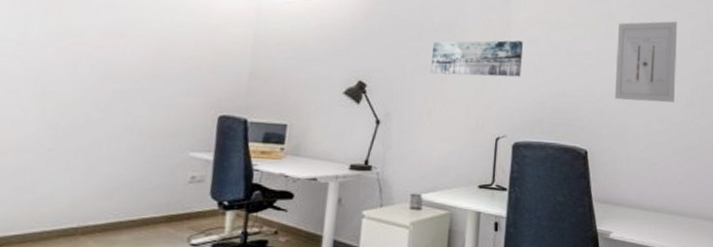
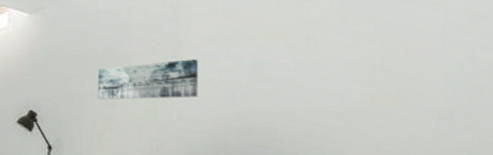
wall art: present [614,21,678,103] -> none [322,15,420,117]

